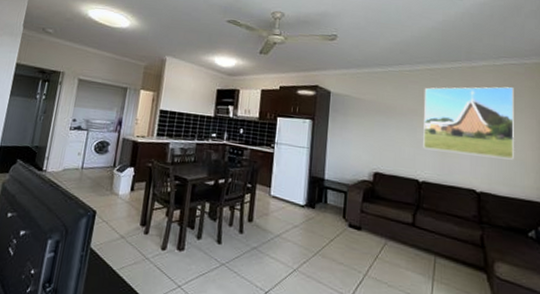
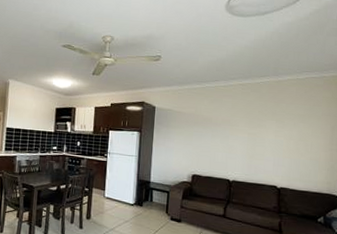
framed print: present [423,87,514,160] -> none [234,98,313,160]

